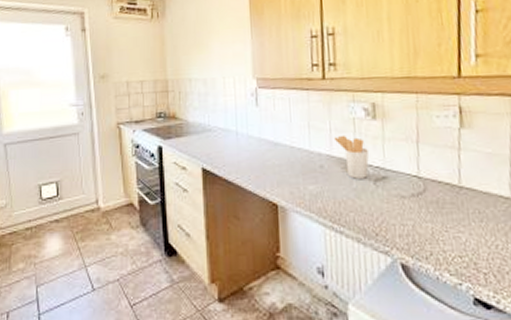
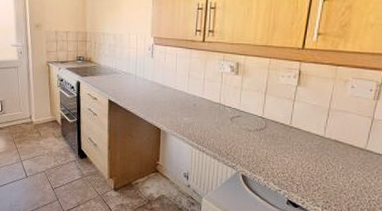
utensil holder: present [333,135,369,179] -> none [206,84,229,116]

